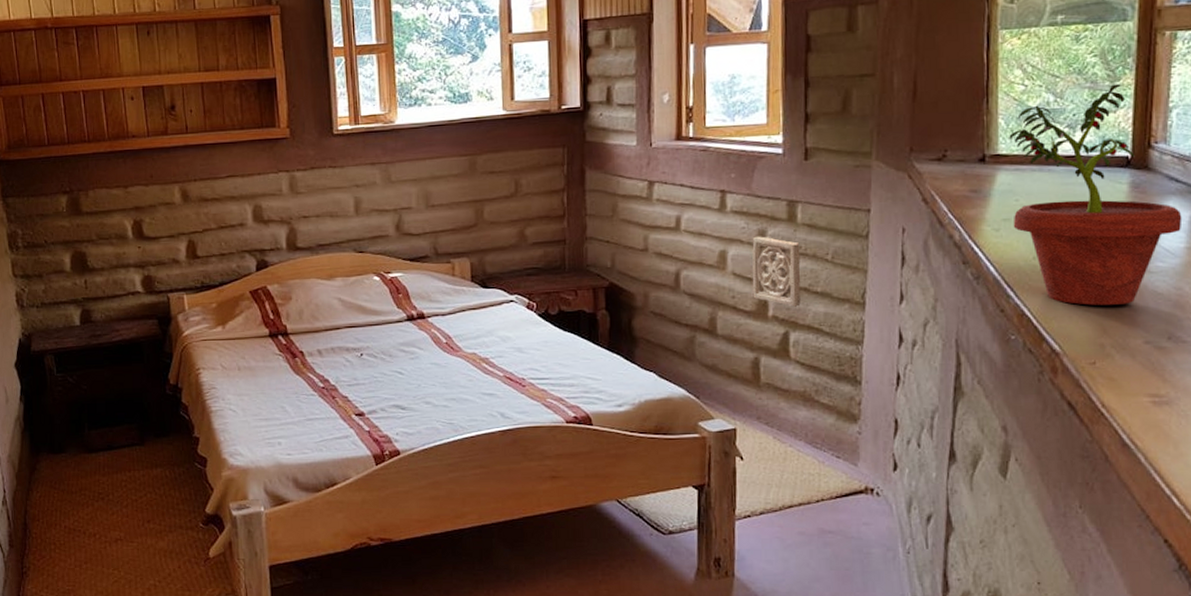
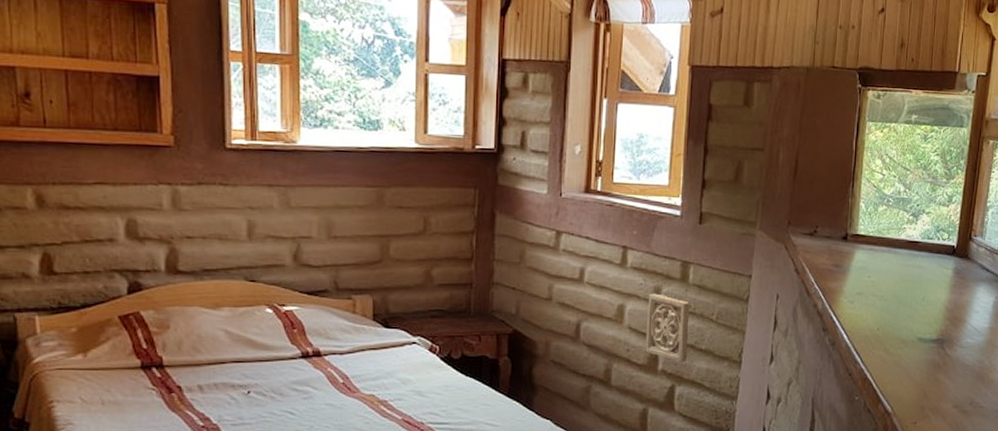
potted plant: present [1008,84,1182,306] -> none [864,181,989,373]

